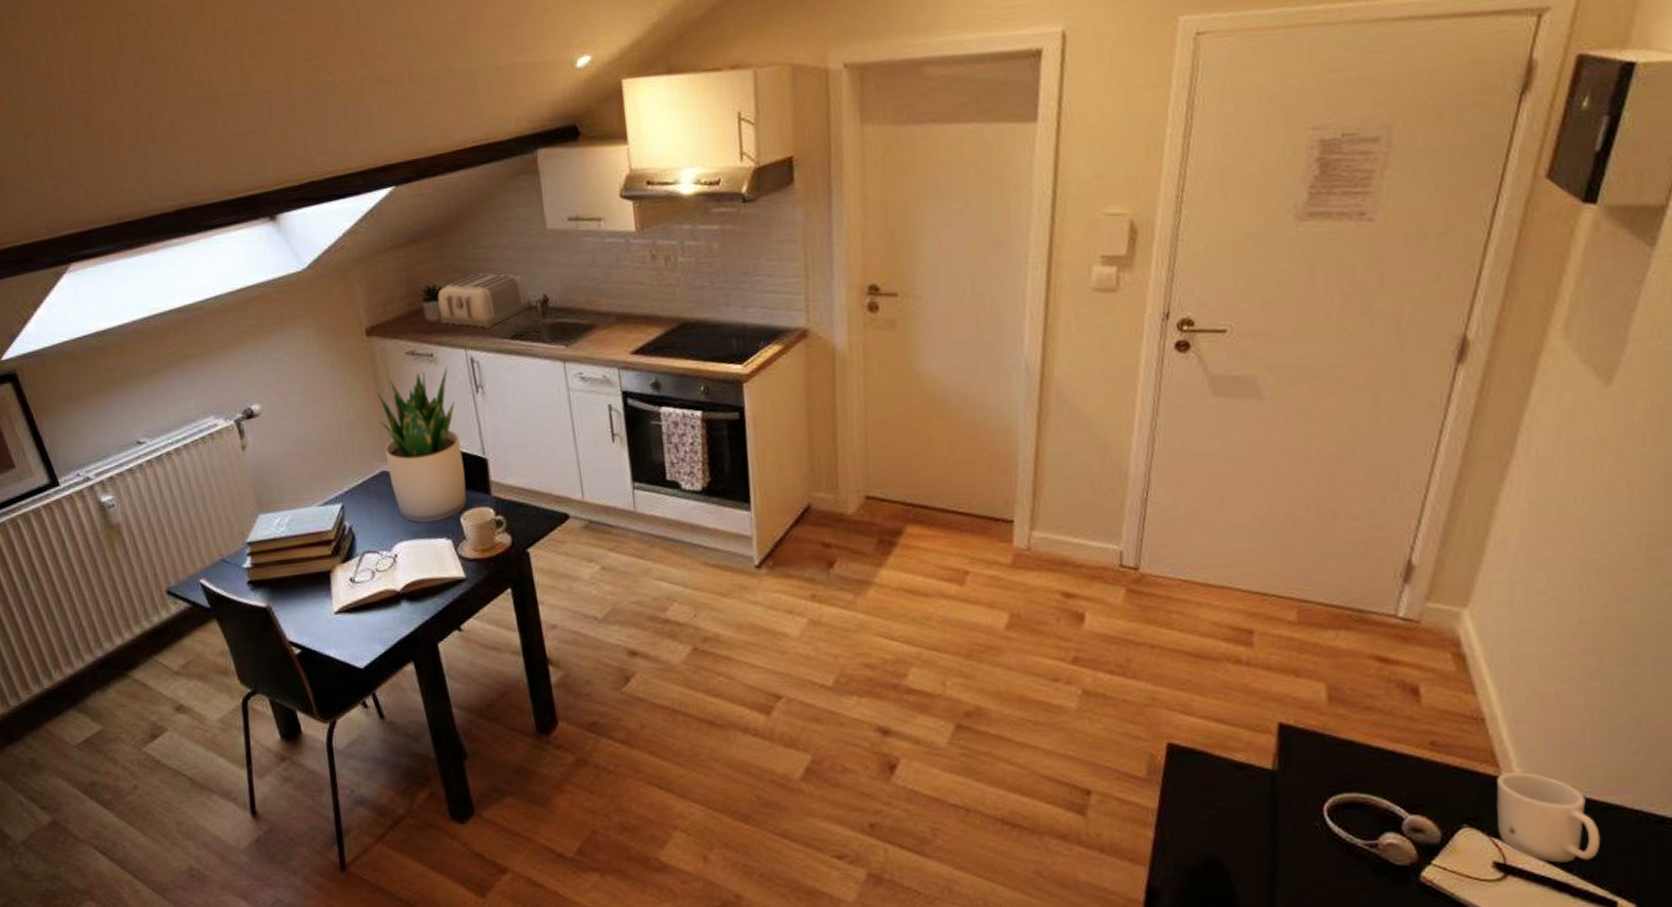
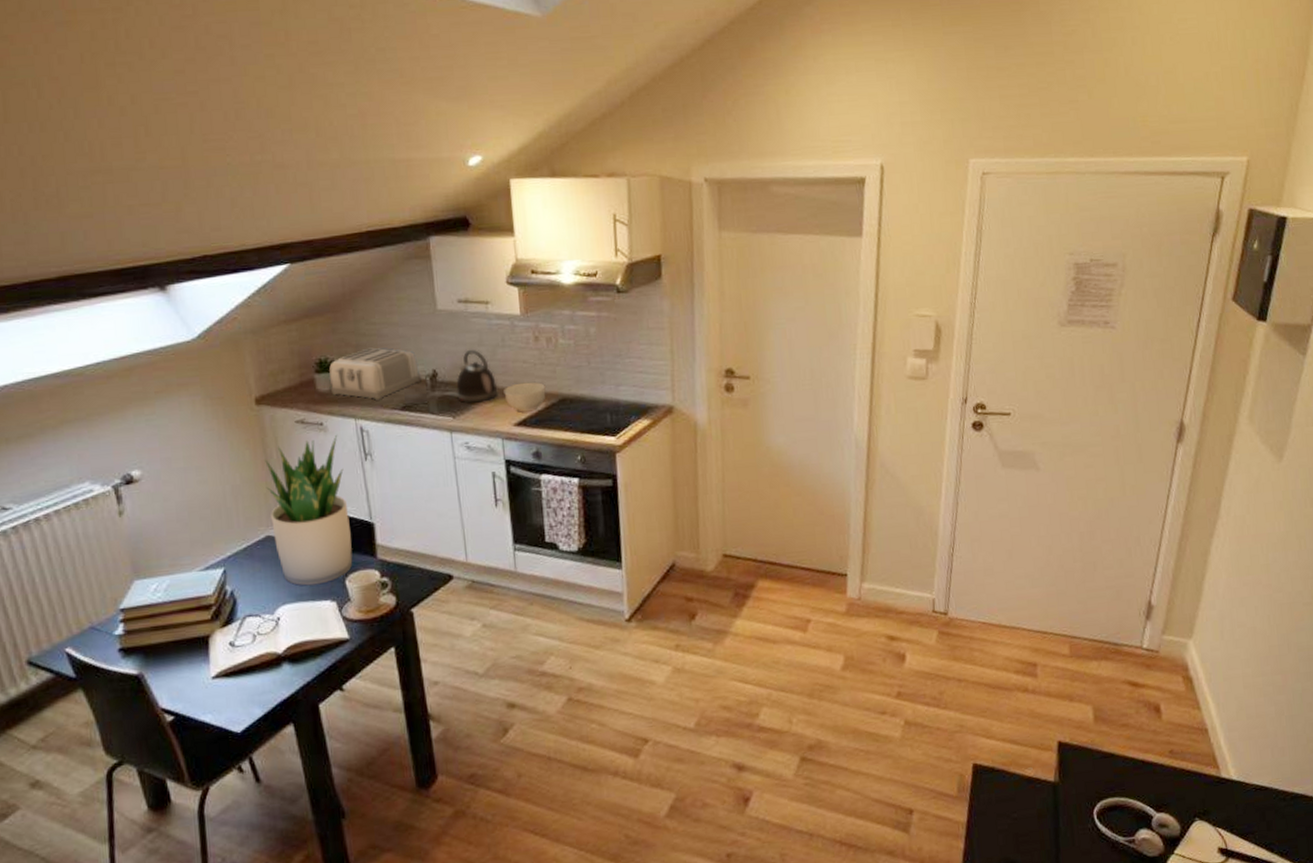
kettle: none [568,271,613,331] -> present [456,349,498,404]
bowl: none [619,305,665,339] -> present [503,381,546,413]
mug: present [1495,771,1601,863] -> none [1218,771,1292,845]

